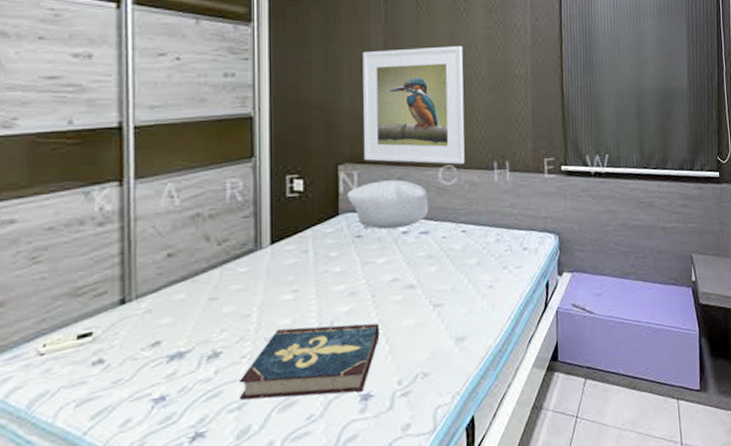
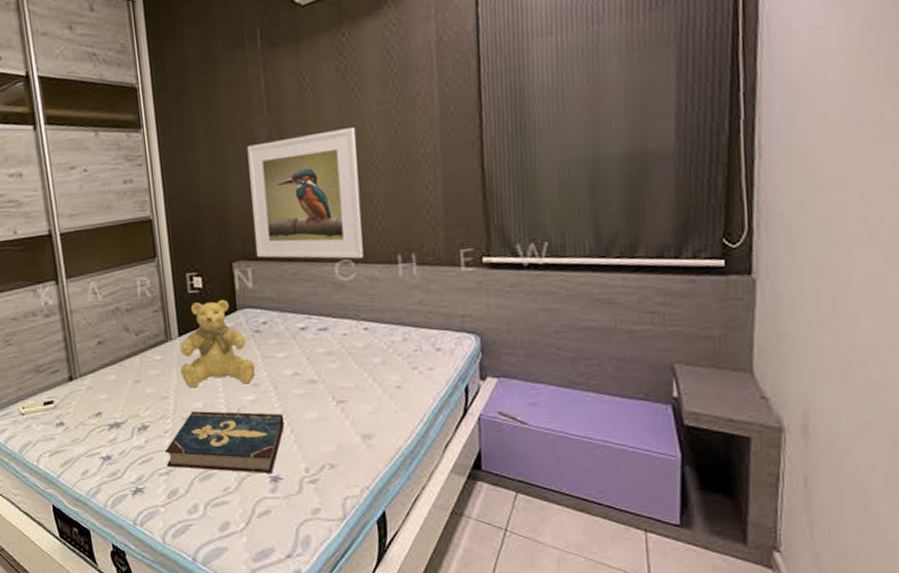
teddy bear: none [268,203,354,303] -> present [180,299,256,388]
pillow: present [346,179,429,229] -> none [242,276,327,325]

